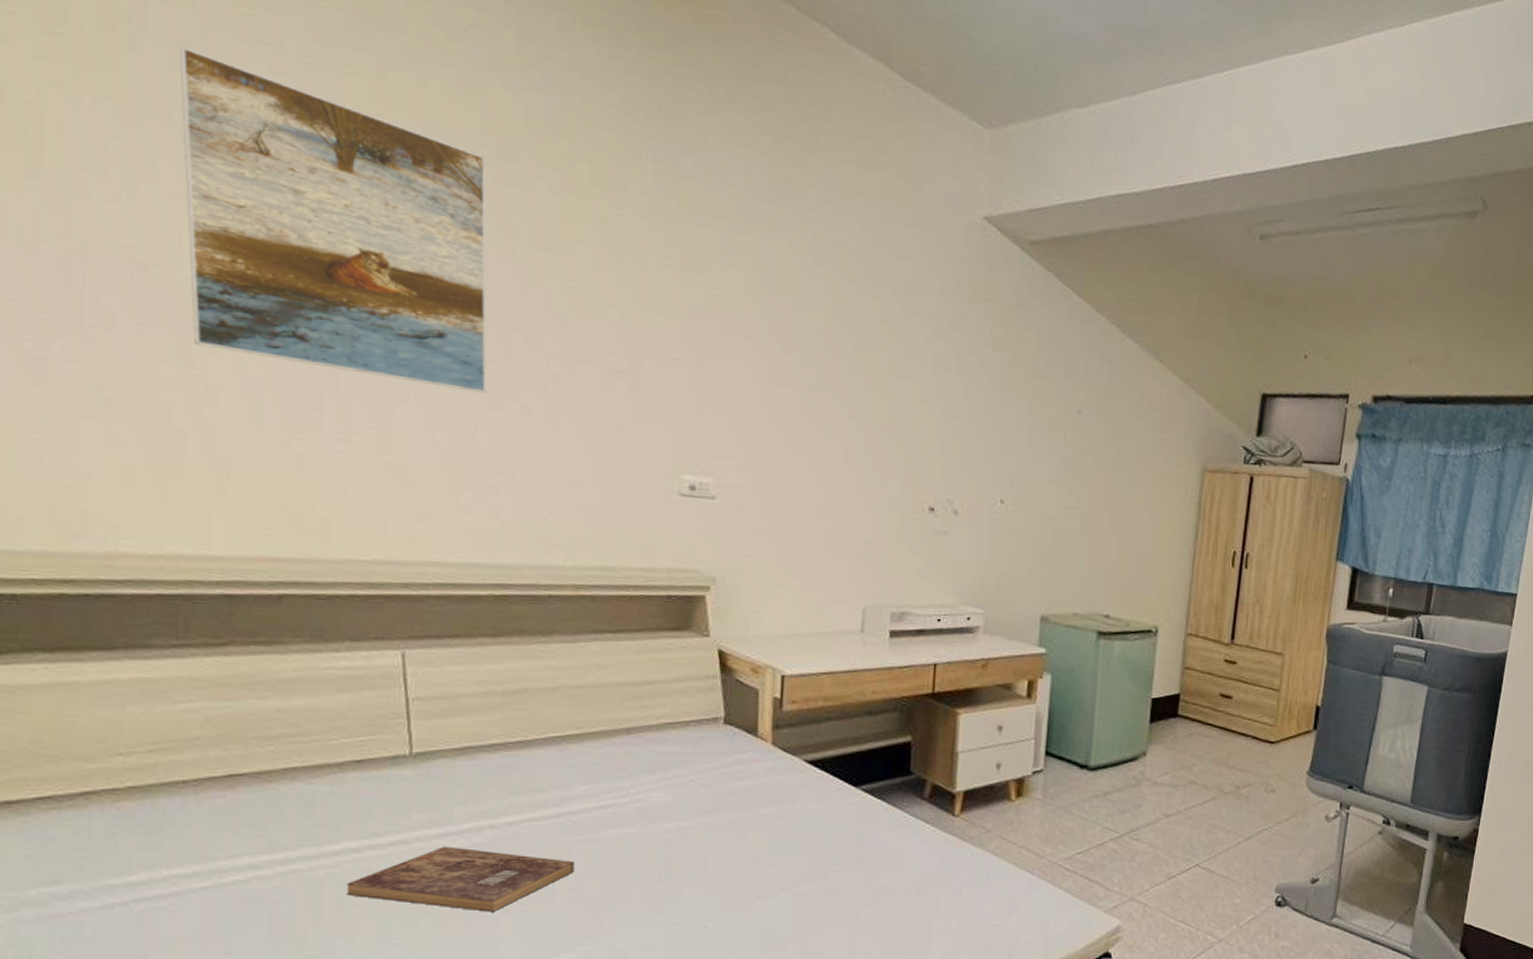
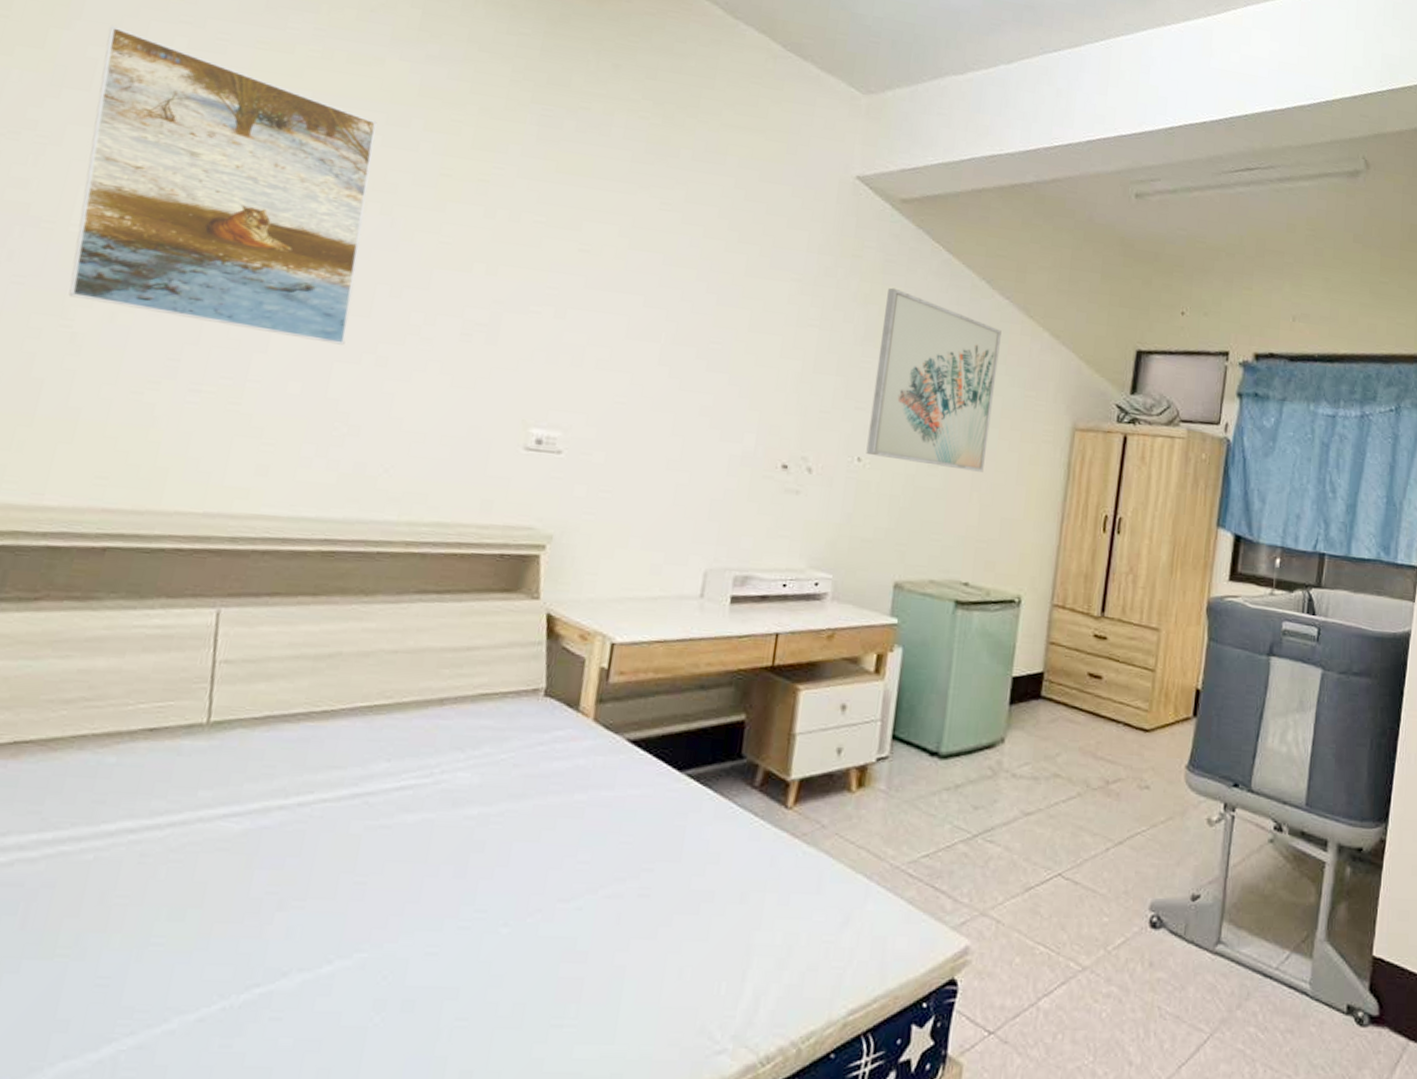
bible: present [346,846,575,912] -> none [112,829,365,908]
wall art: none [1008,332,1133,512] -> present [866,288,1002,472]

